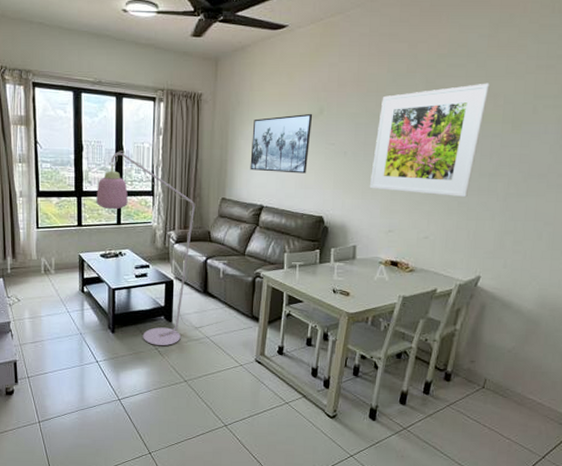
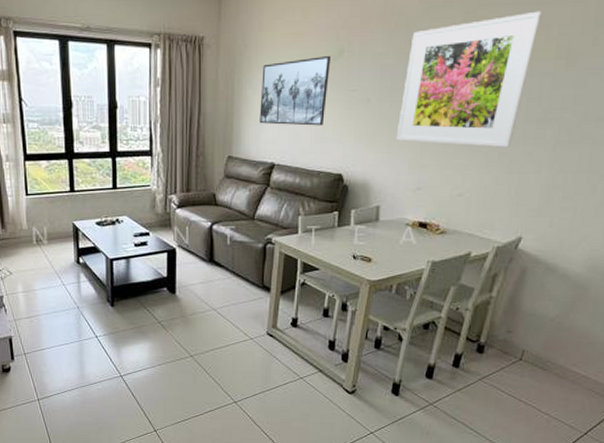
floor lamp: present [96,151,236,346] -> none [89,106,246,320]

